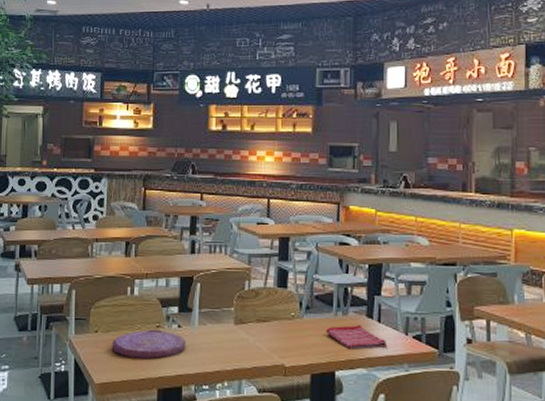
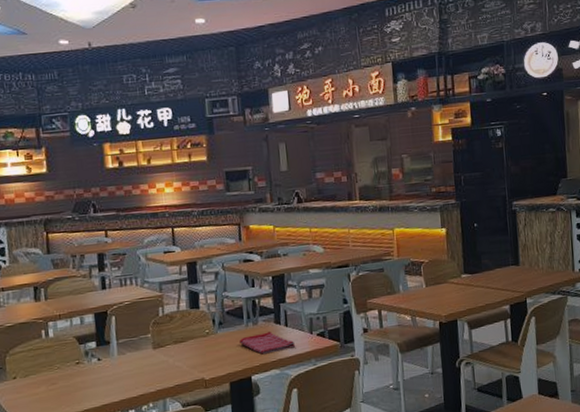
plate: present [112,329,187,359] -> none [32,366,108,398]

